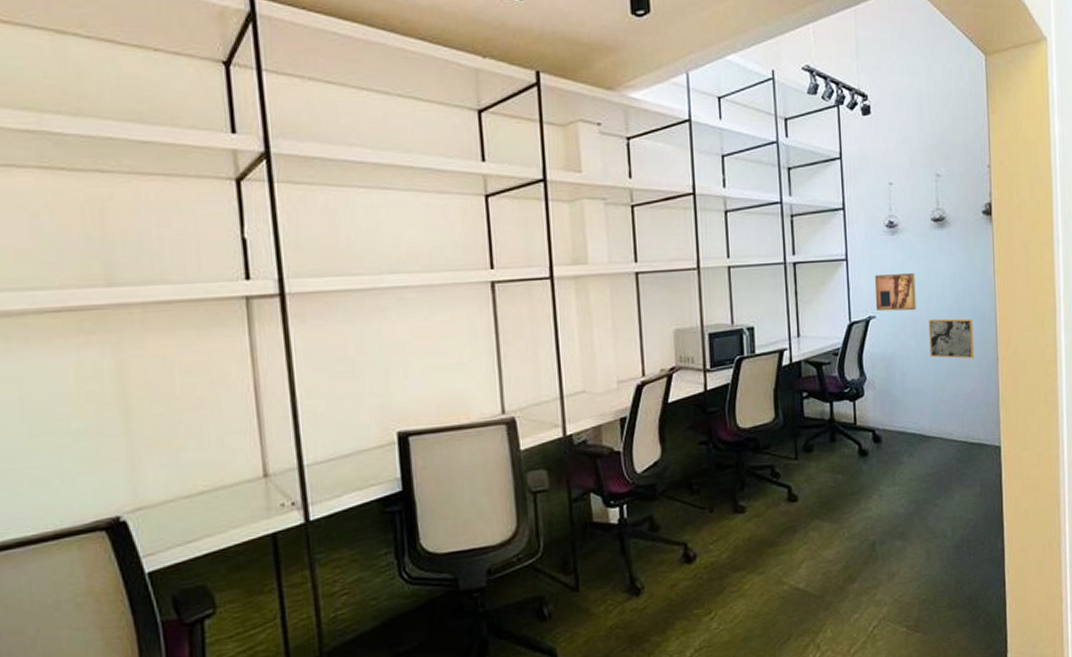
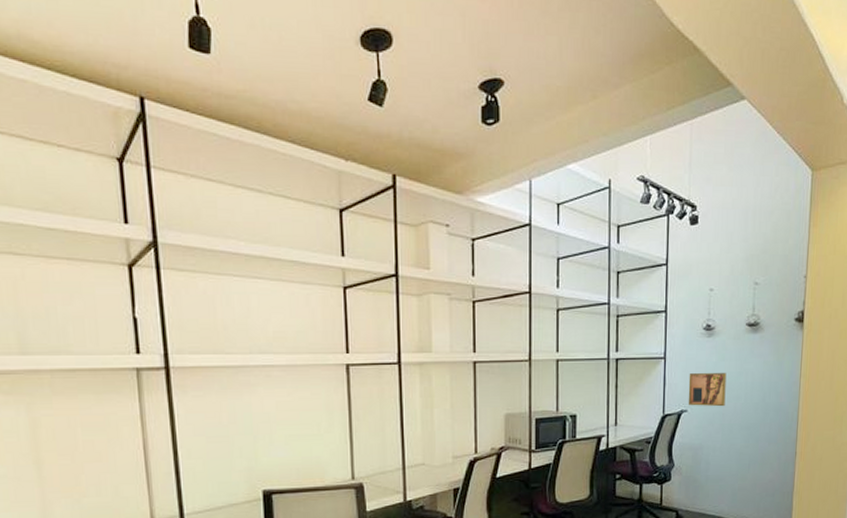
wall art: present [928,318,974,359] -> none [734,415,777,453]

